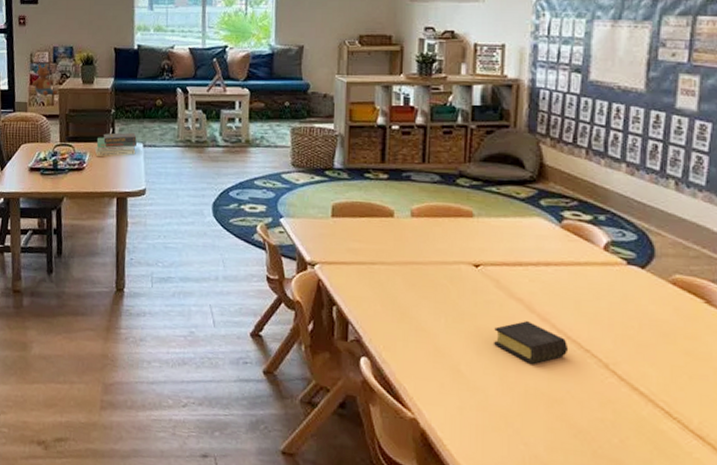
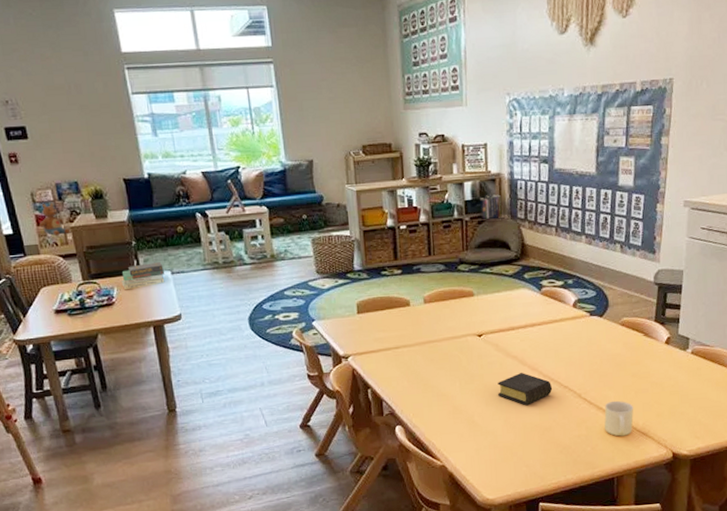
books: none [489,102,517,130] -> present [479,194,502,219]
cup: none [641,382,685,435] -> present [604,400,634,437]

